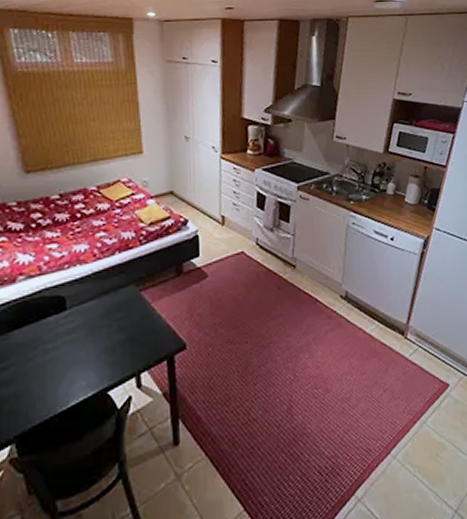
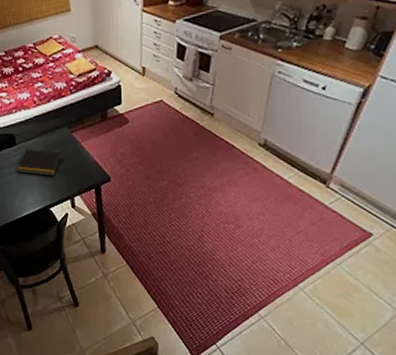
notepad: none [65,314,127,348] -> present [17,149,62,176]

